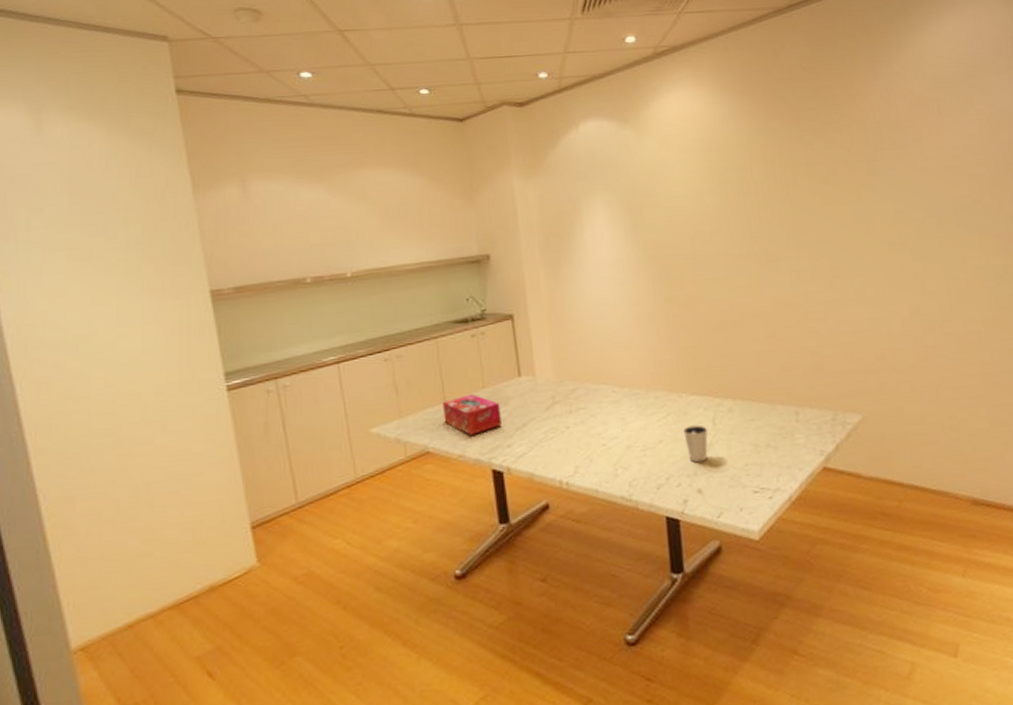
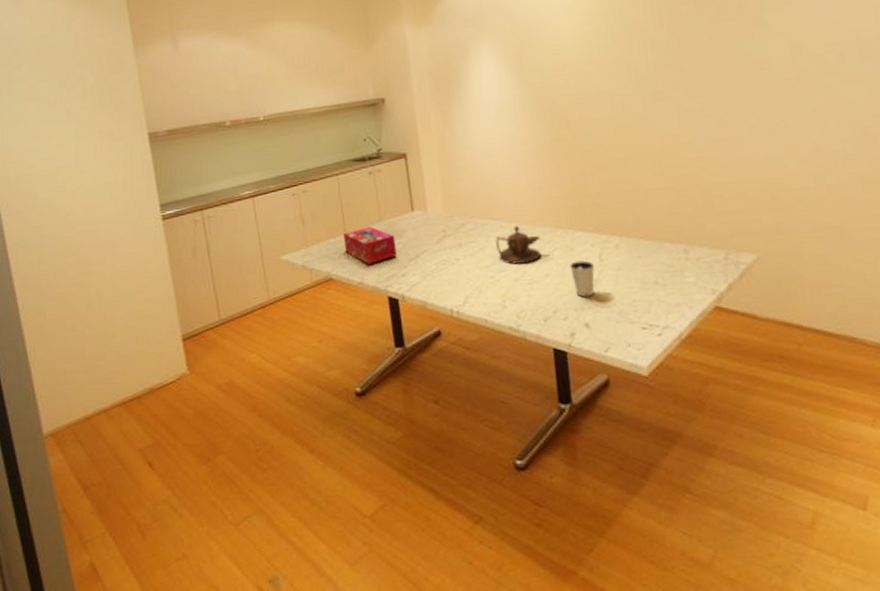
teapot: none [608,390,654,431] -> present [495,225,541,265]

